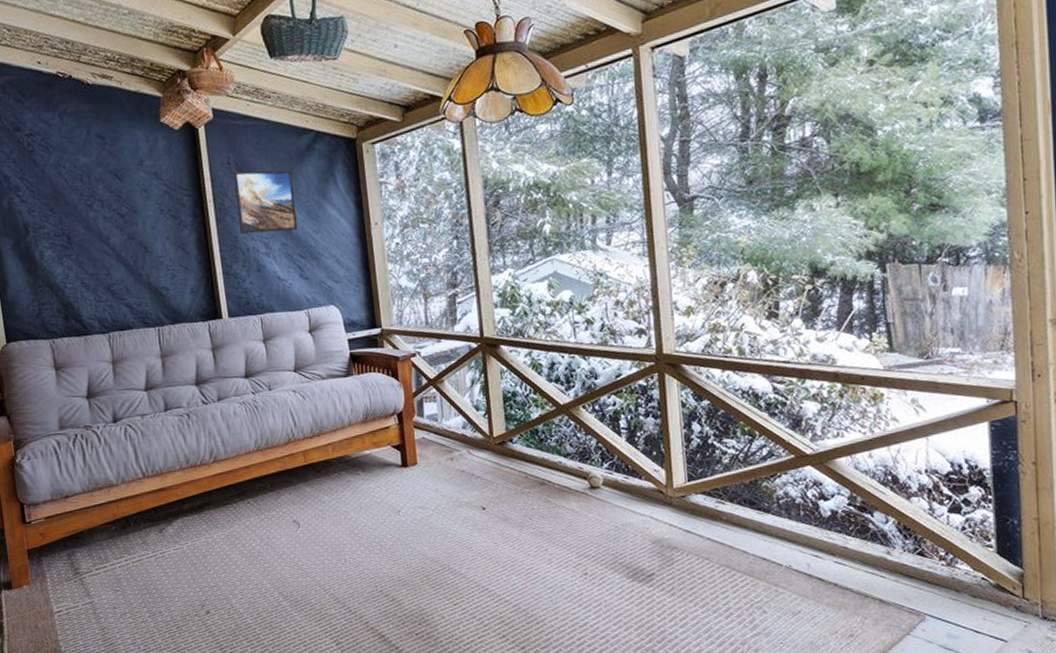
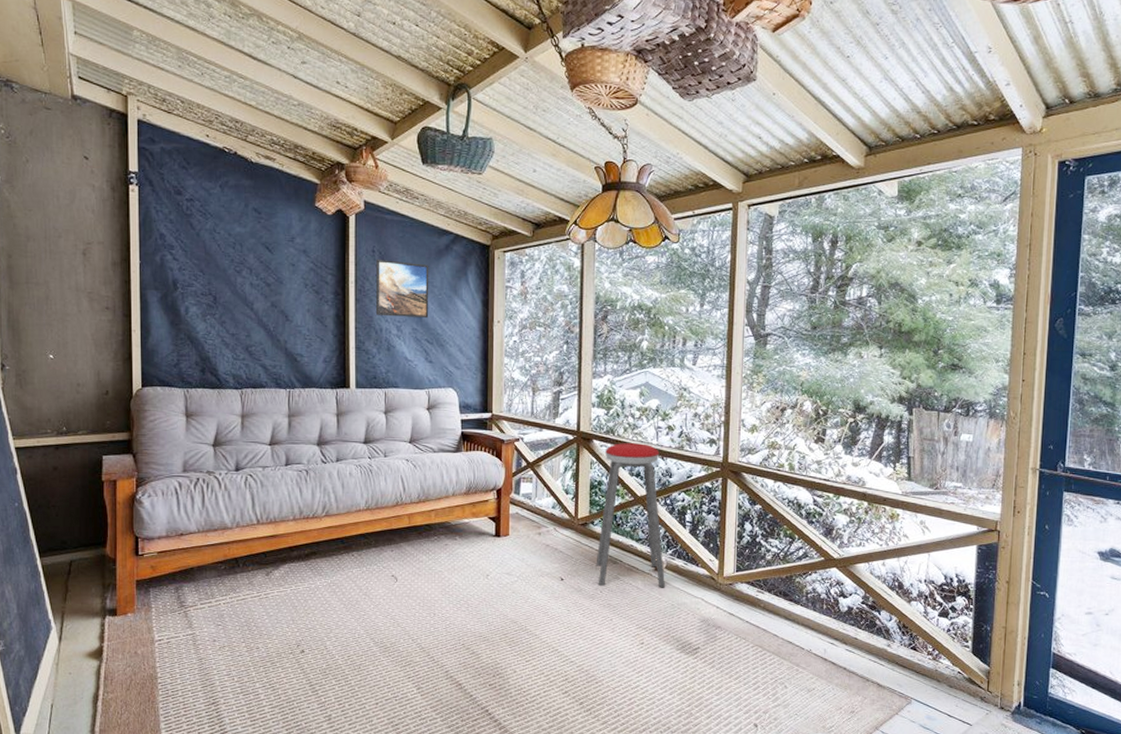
music stool: none [515,343,604,513] -> present [596,443,665,588]

